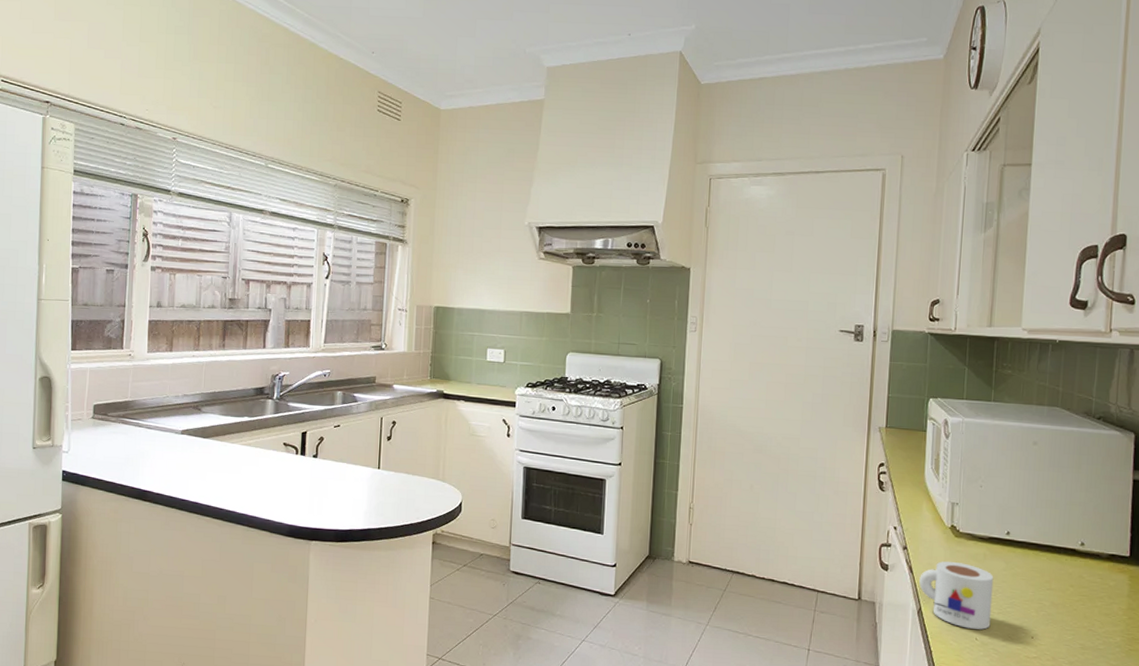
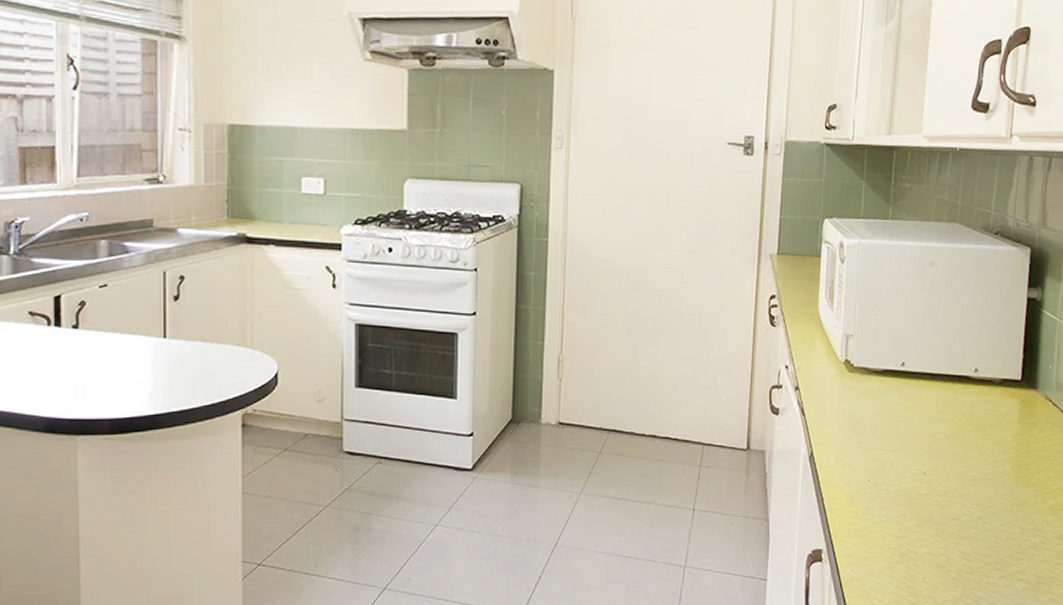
mug: present [919,561,994,630] -> none [811,399,888,470]

